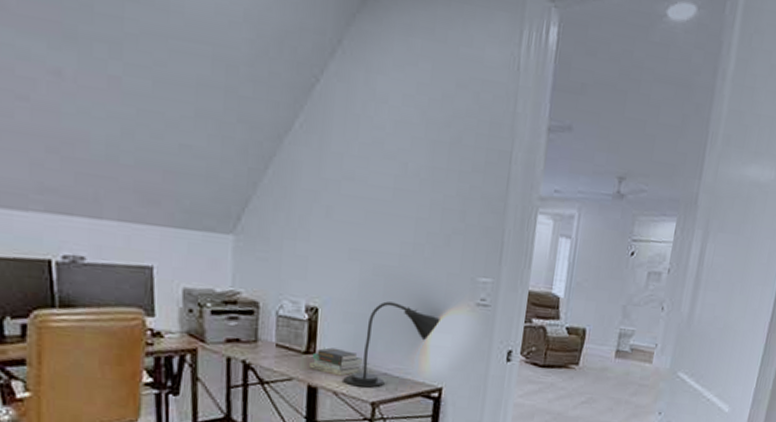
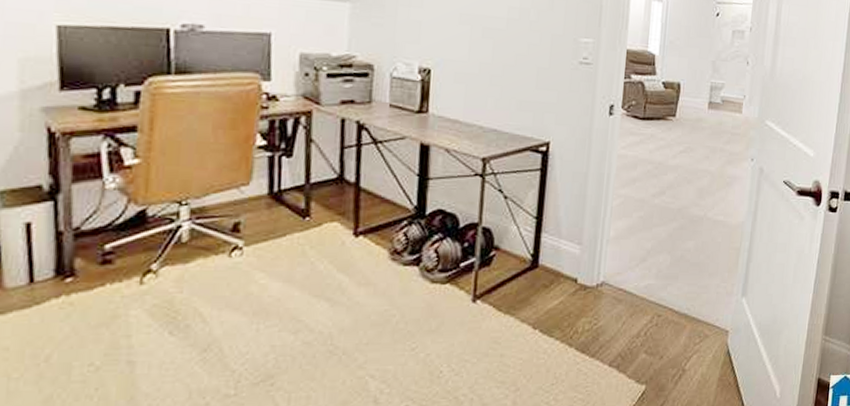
books: present [309,347,364,376] -> none [422,106,474,134]
desk lamp: present [343,301,440,388] -> none [455,62,546,144]

